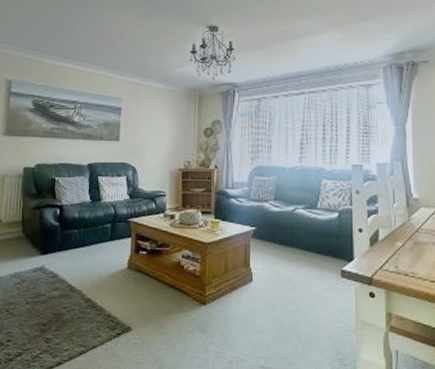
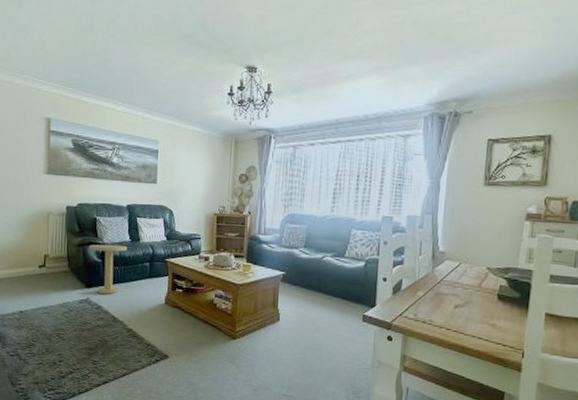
side table: none [46,206,88,261] -> present [89,244,128,294]

